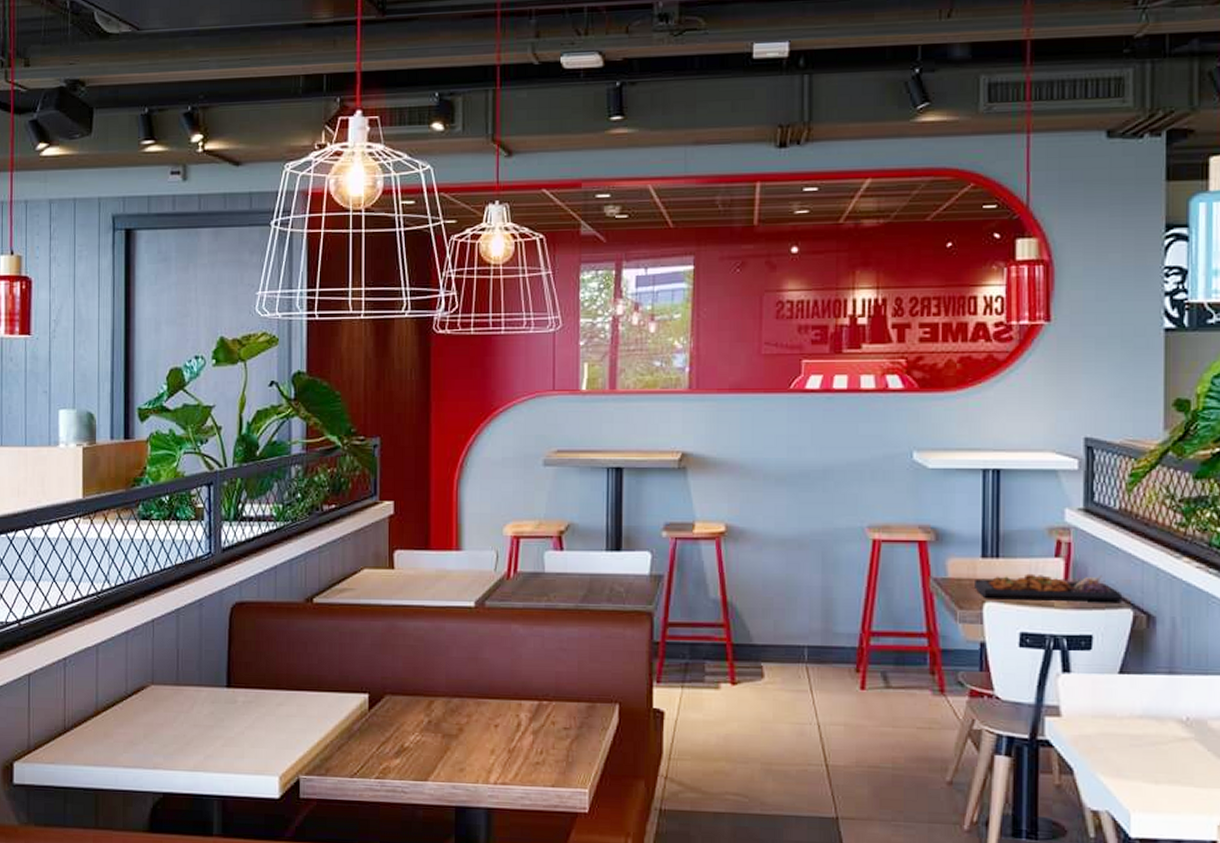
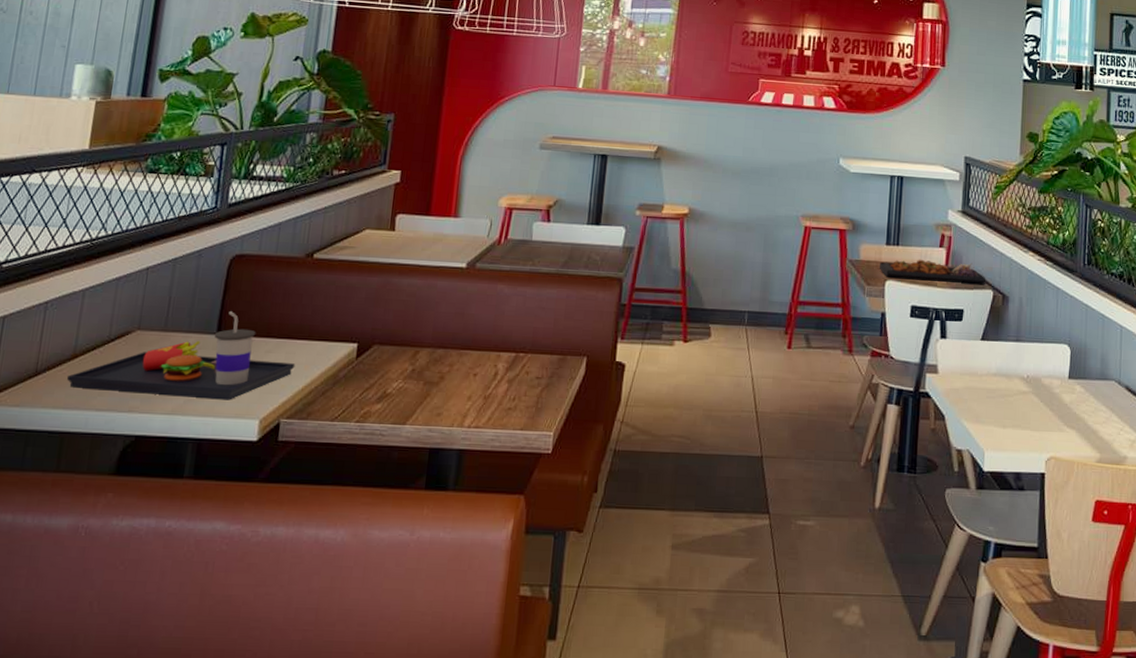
food tray: none [92,663,308,756] -> present [66,311,296,400]

